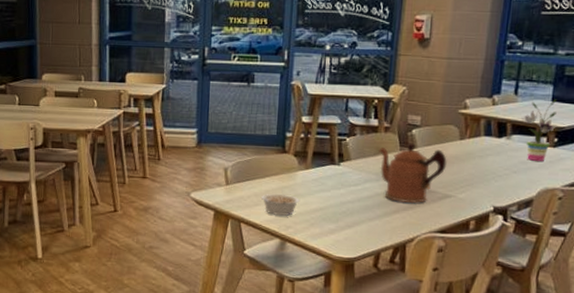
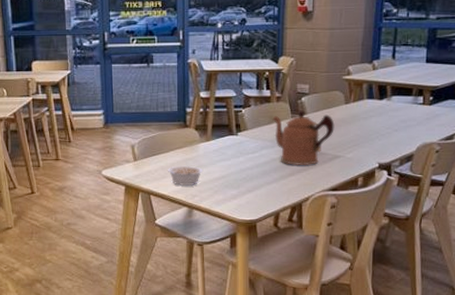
potted plant: present [521,99,558,161] -> none [399,61,432,119]

